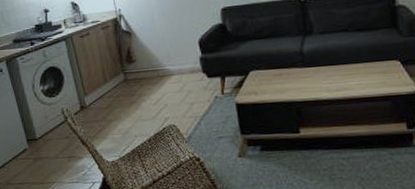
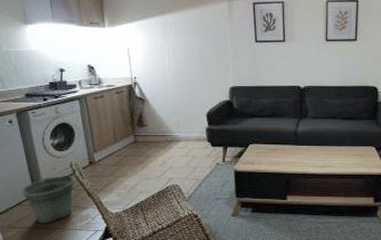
flower pot: none [16,123,68,179] -> present [22,175,75,225]

